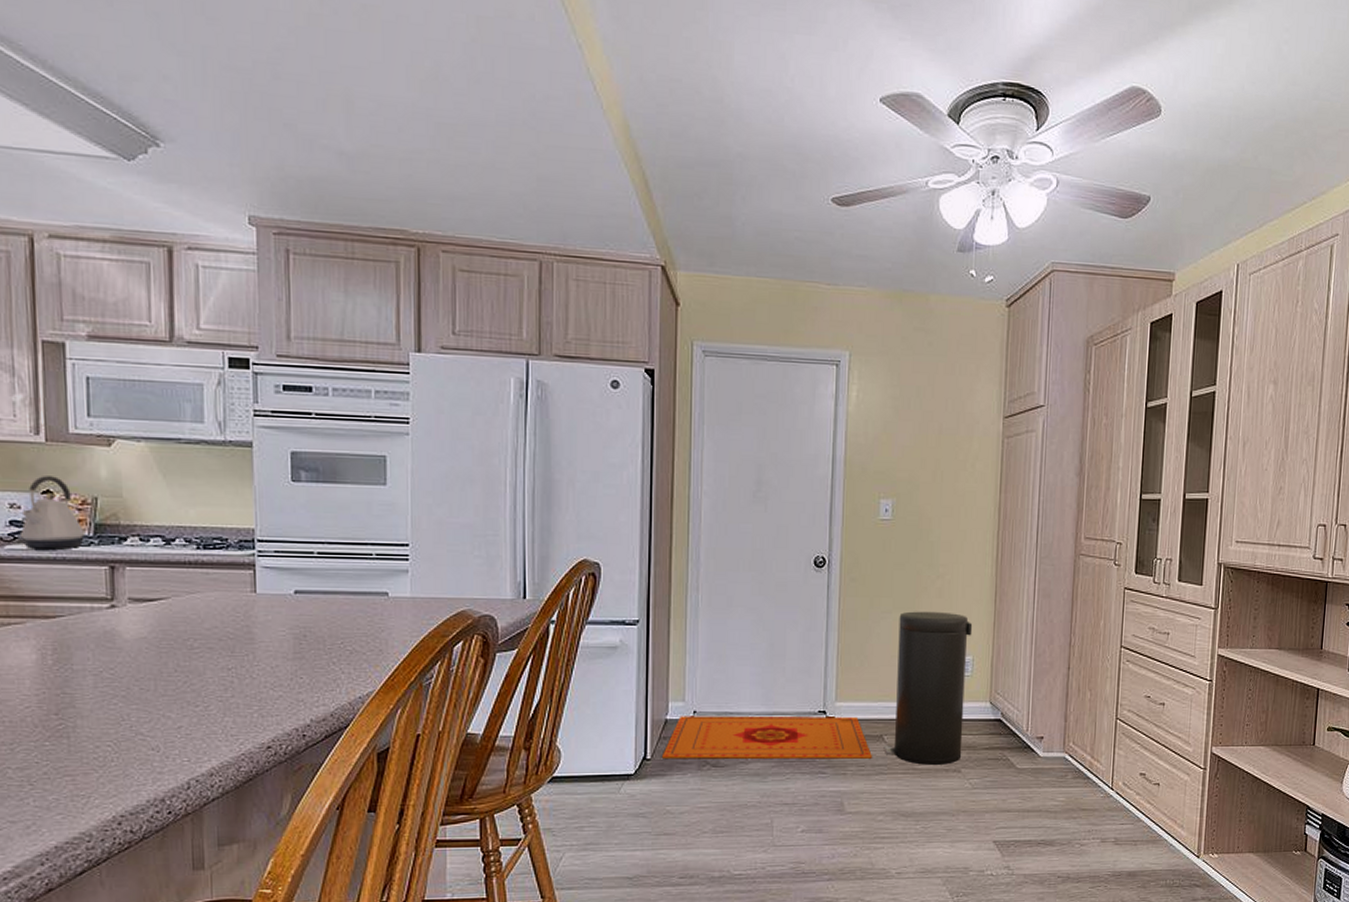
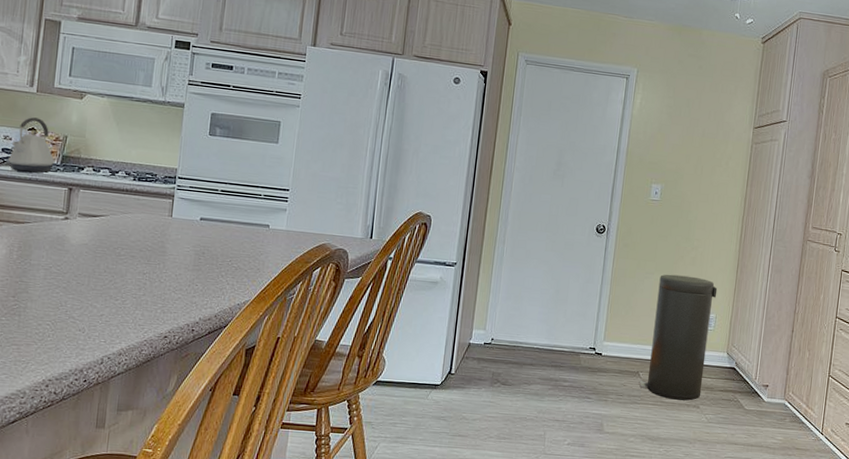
doormat: present [661,715,872,759] -> none [463,341,629,390]

